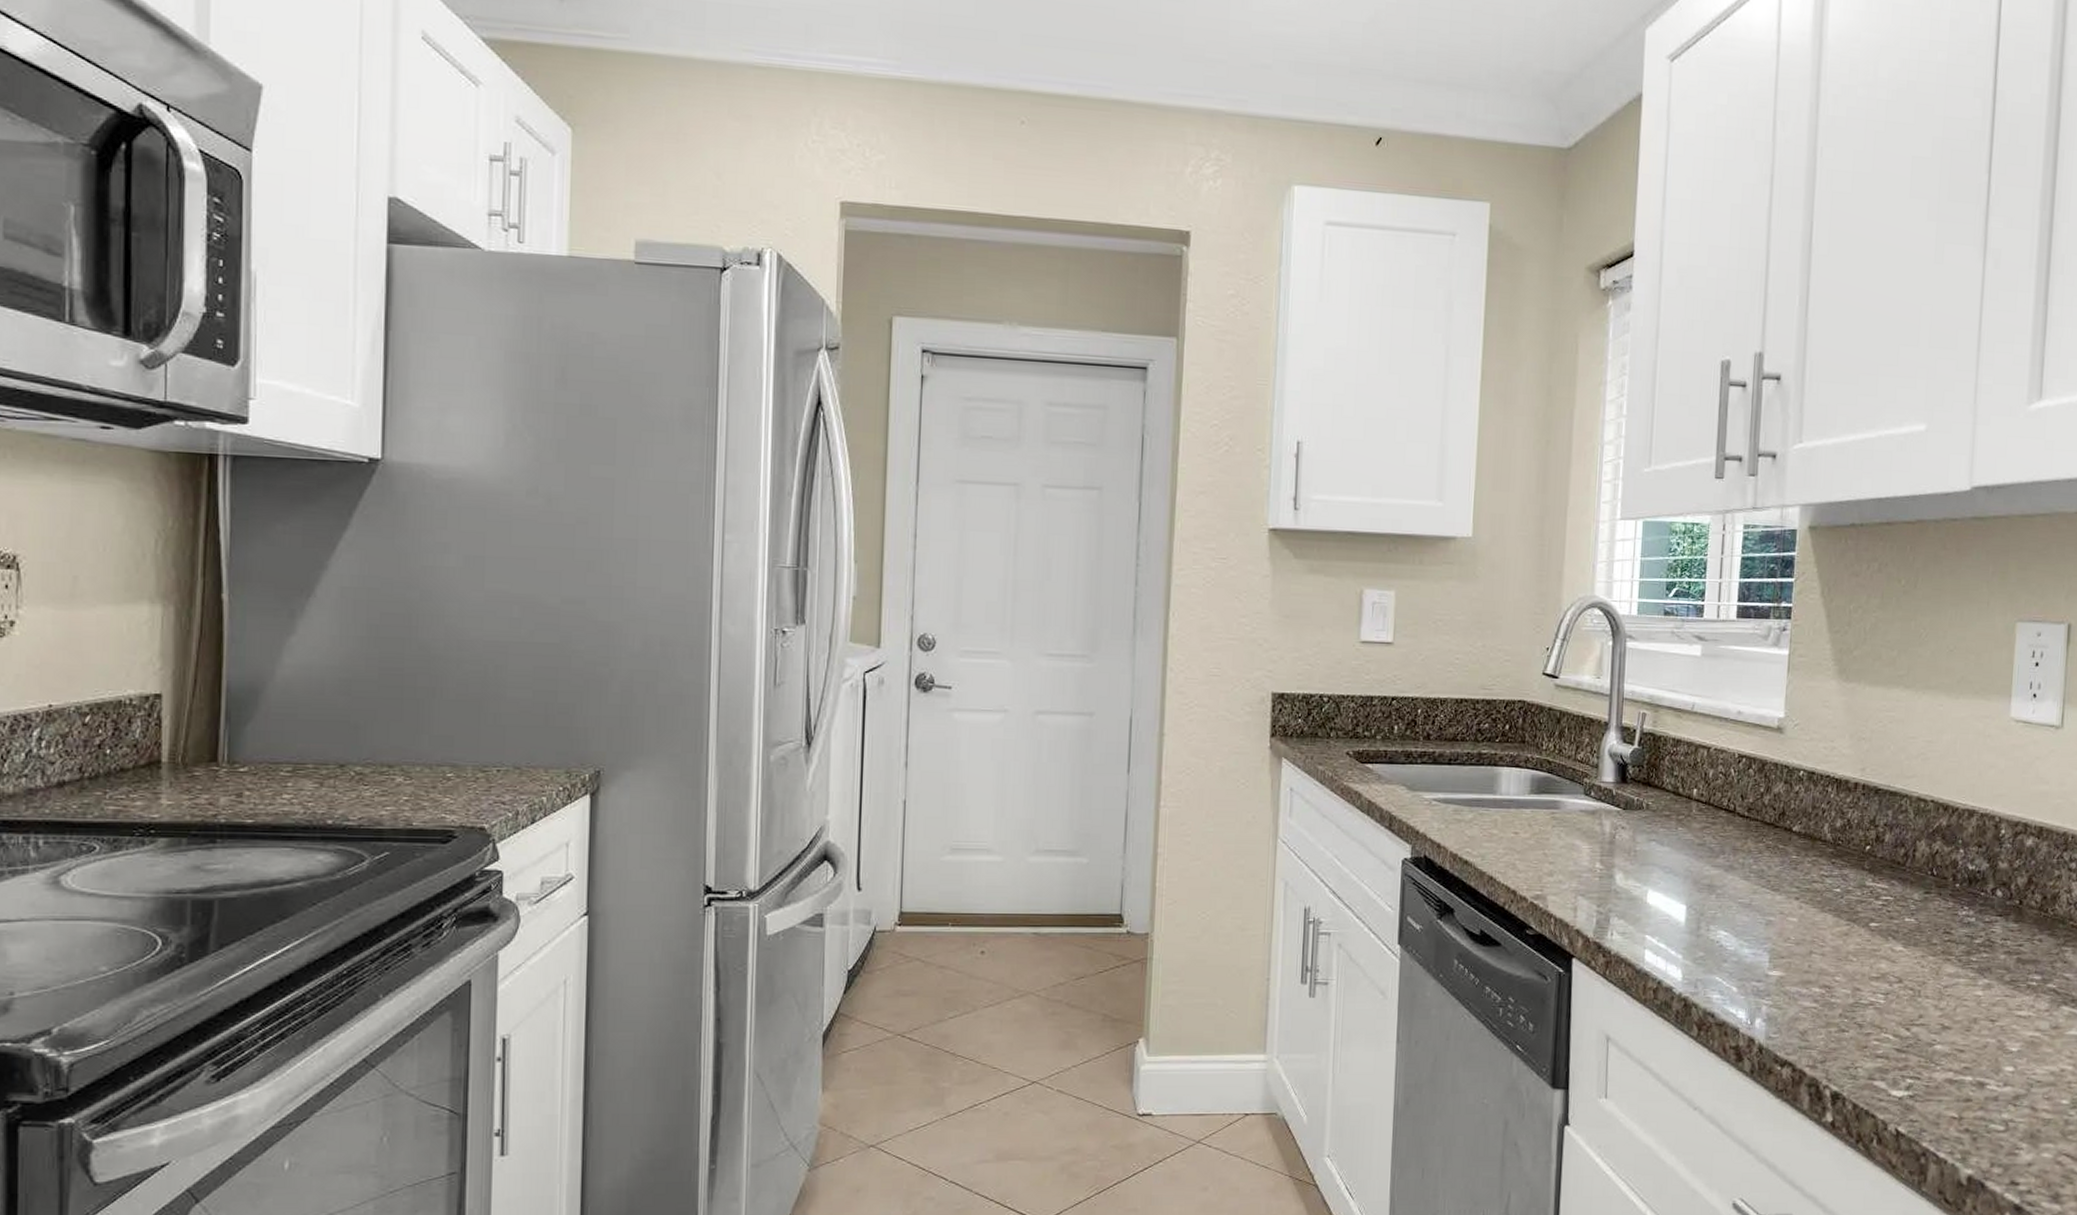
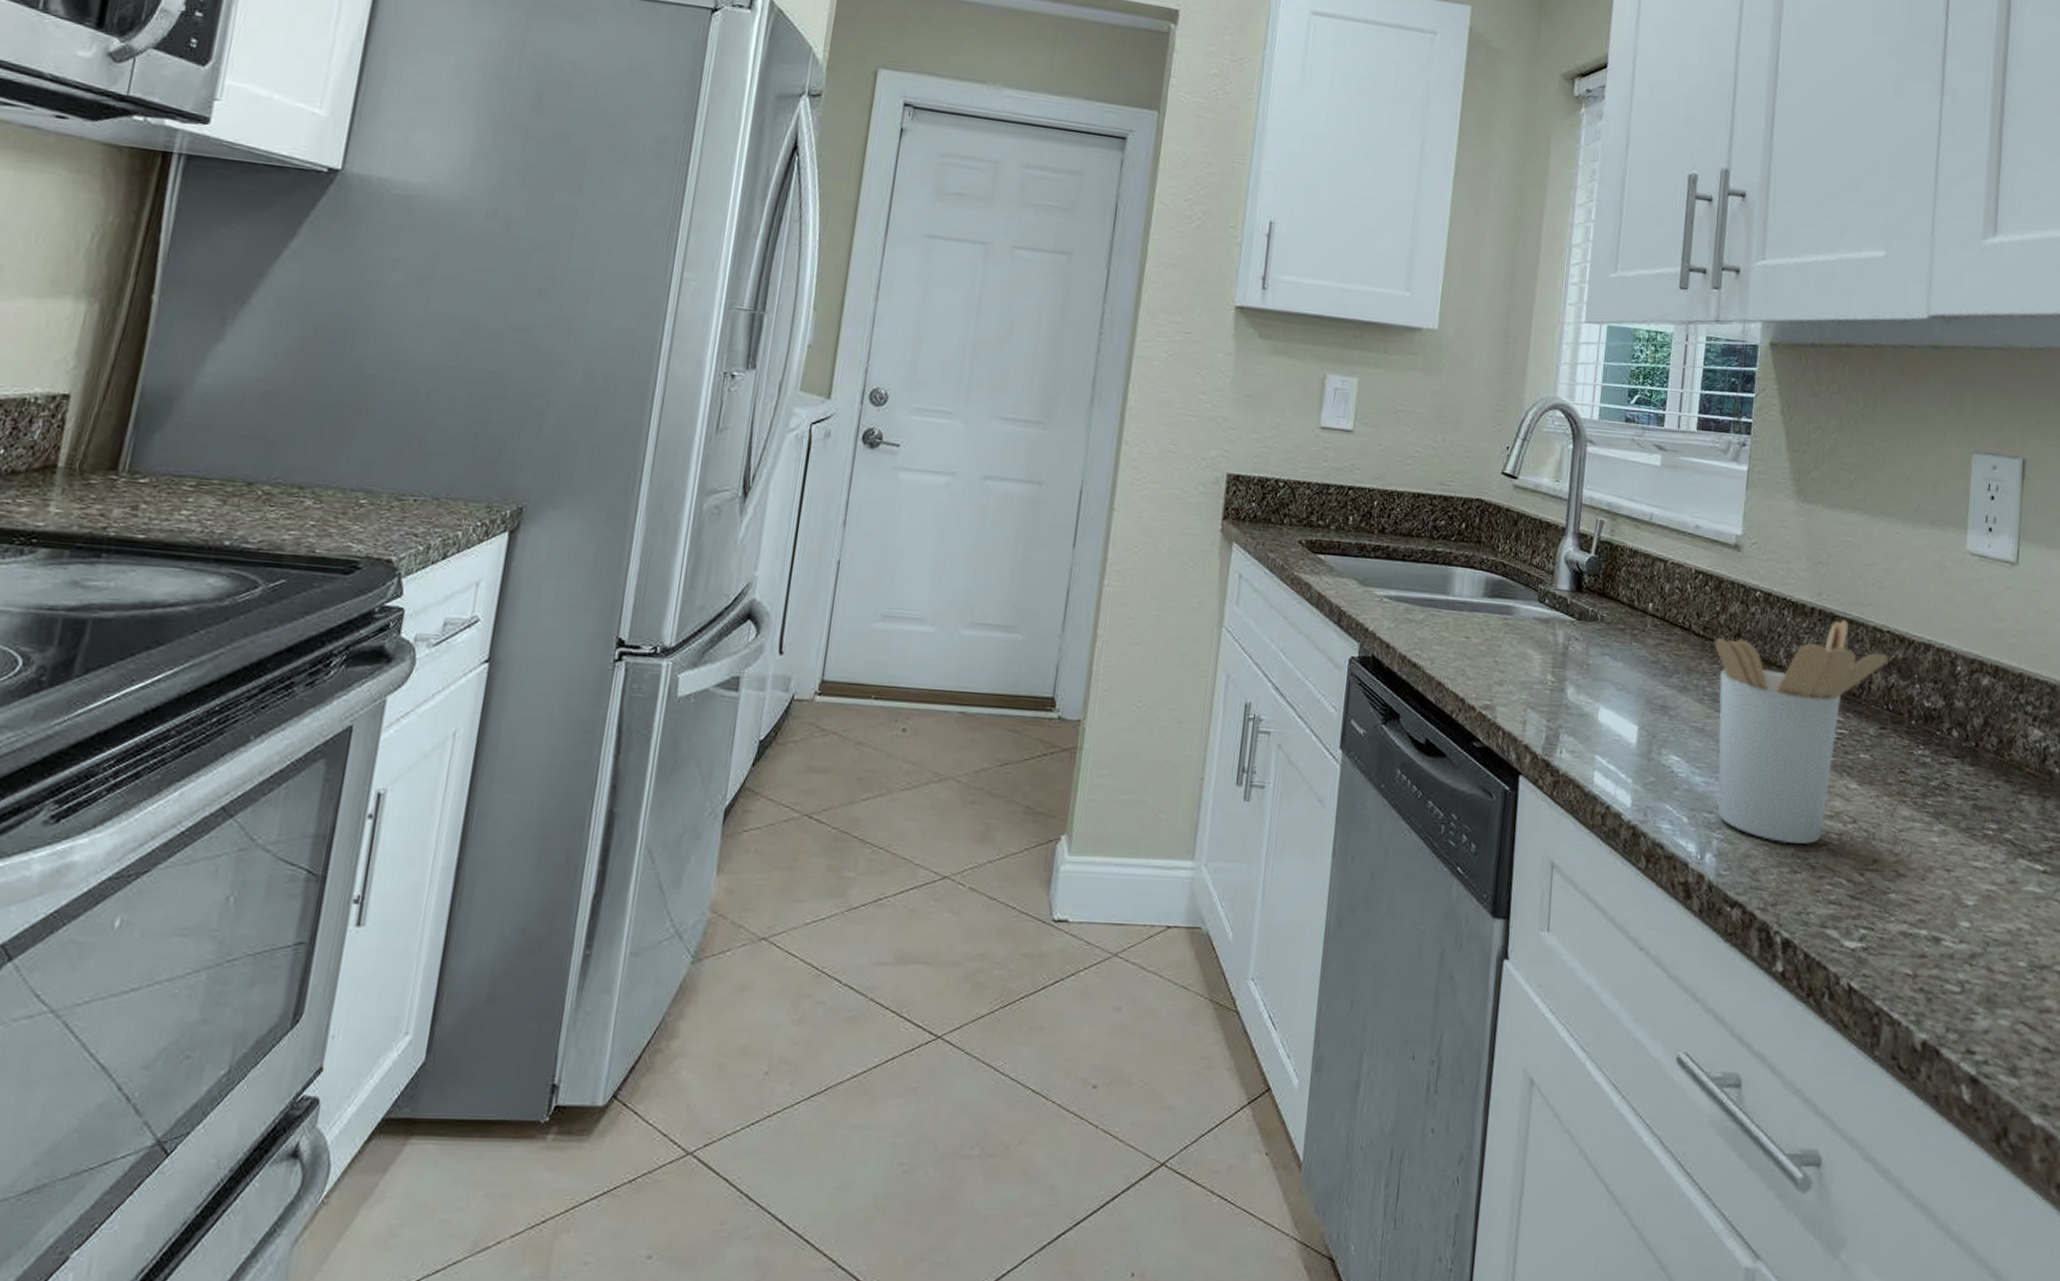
utensil holder: none [1758,792,1933,1006] -> present [1713,620,1889,844]

